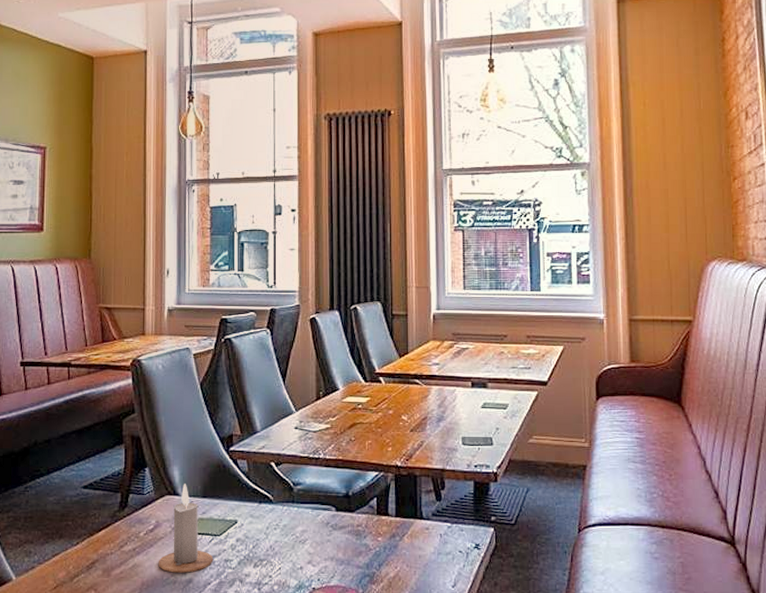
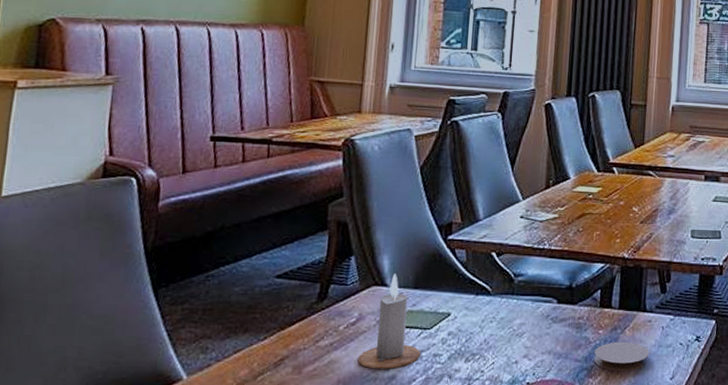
coaster: none [375,549,429,578] -> present [594,341,649,371]

